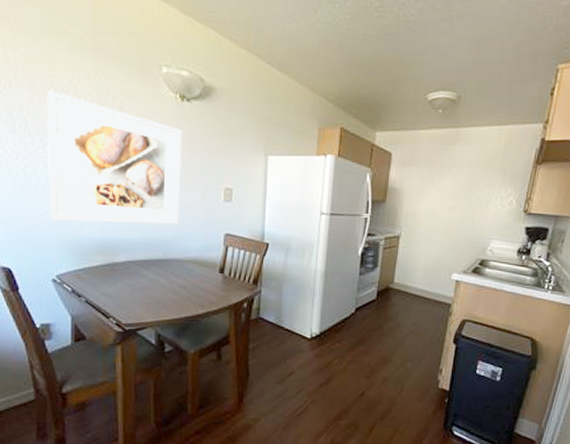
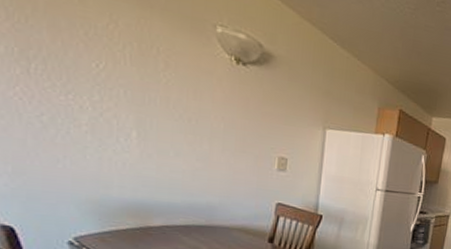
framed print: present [47,90,183,224] -> none [70,32,236,190]

